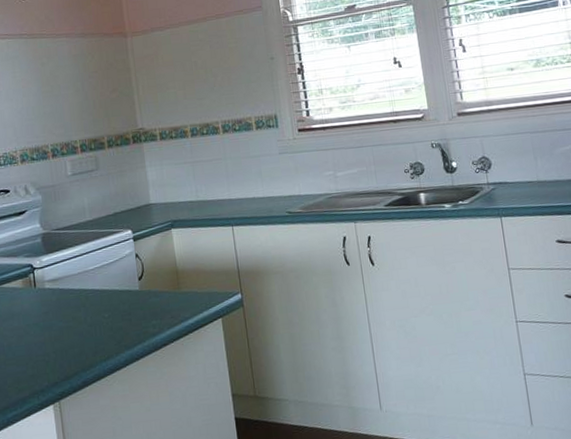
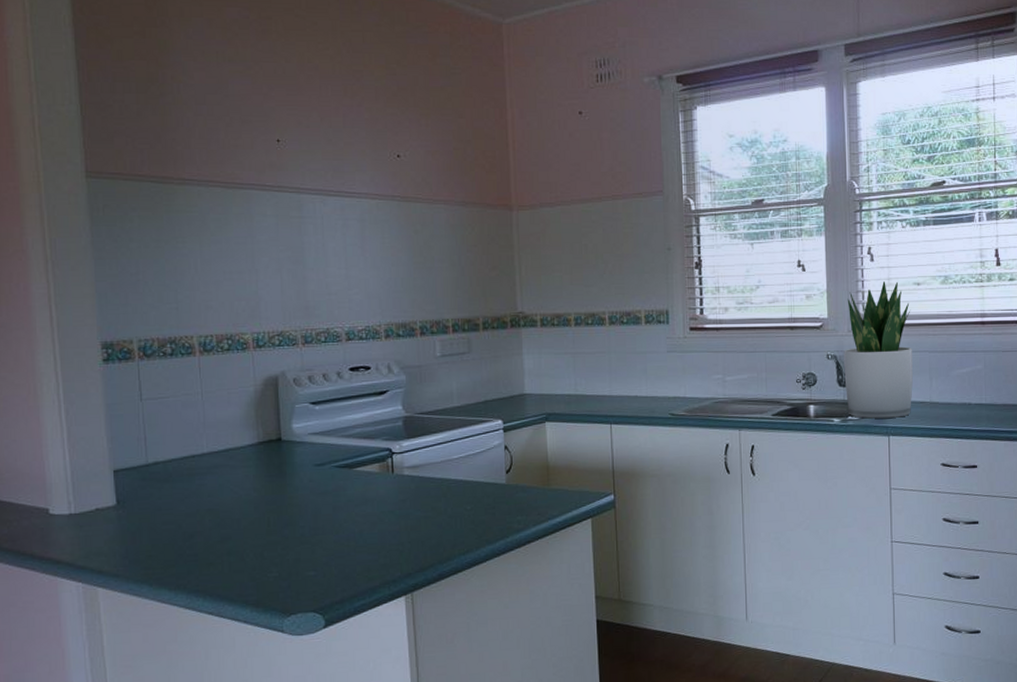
planter: none [444,70,520,202] -> present [844,281,913,419]

